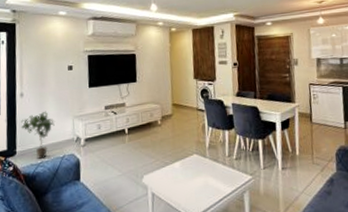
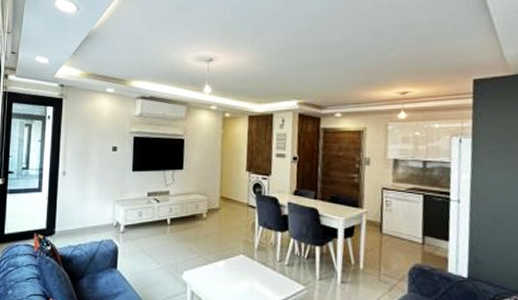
potted plant: present [21,111,55,159] -> none [61,192,95,241]

